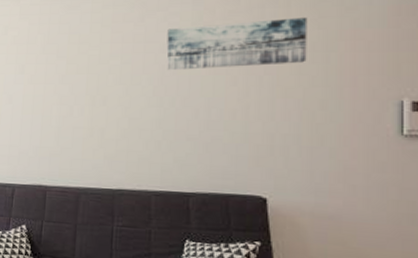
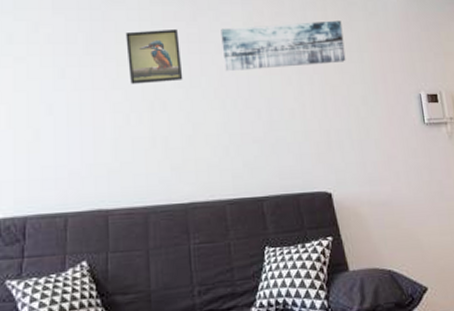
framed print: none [76,29,126,80] -> present [125,28,183,84]

